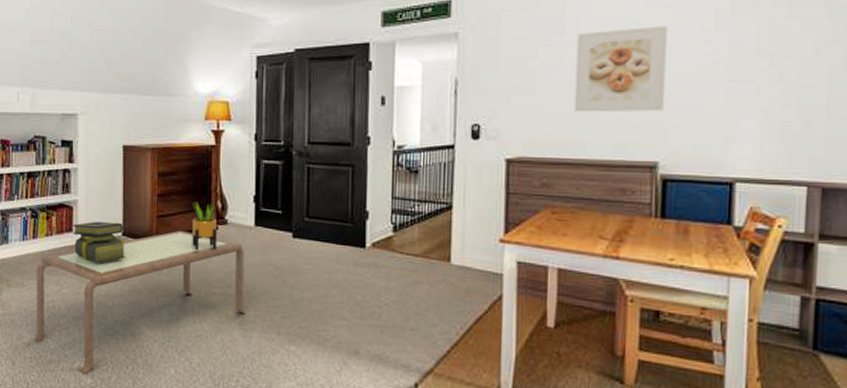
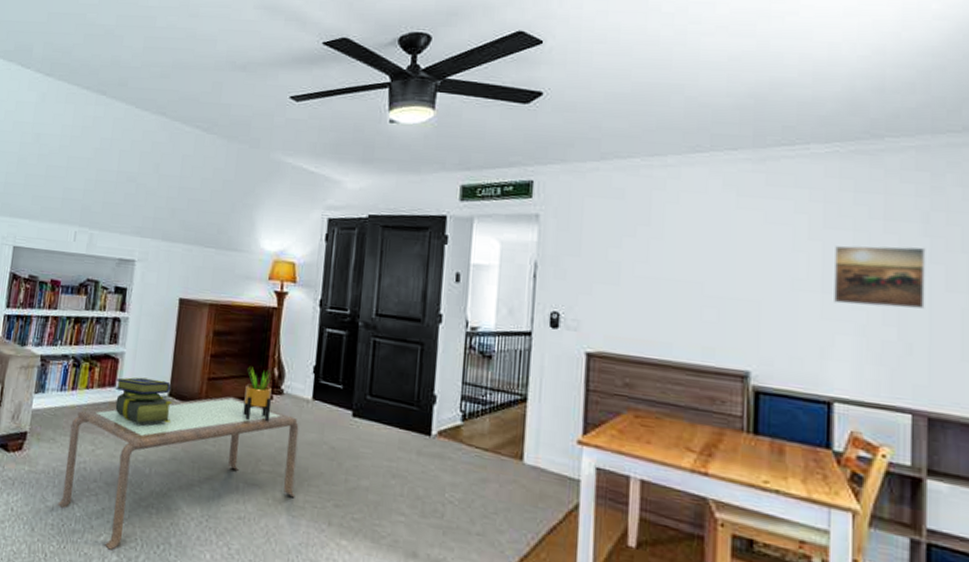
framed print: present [573,26,668,112] -> none [659,227,758,318]
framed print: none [738,29,827,91] -> present [834,245,926,309]

